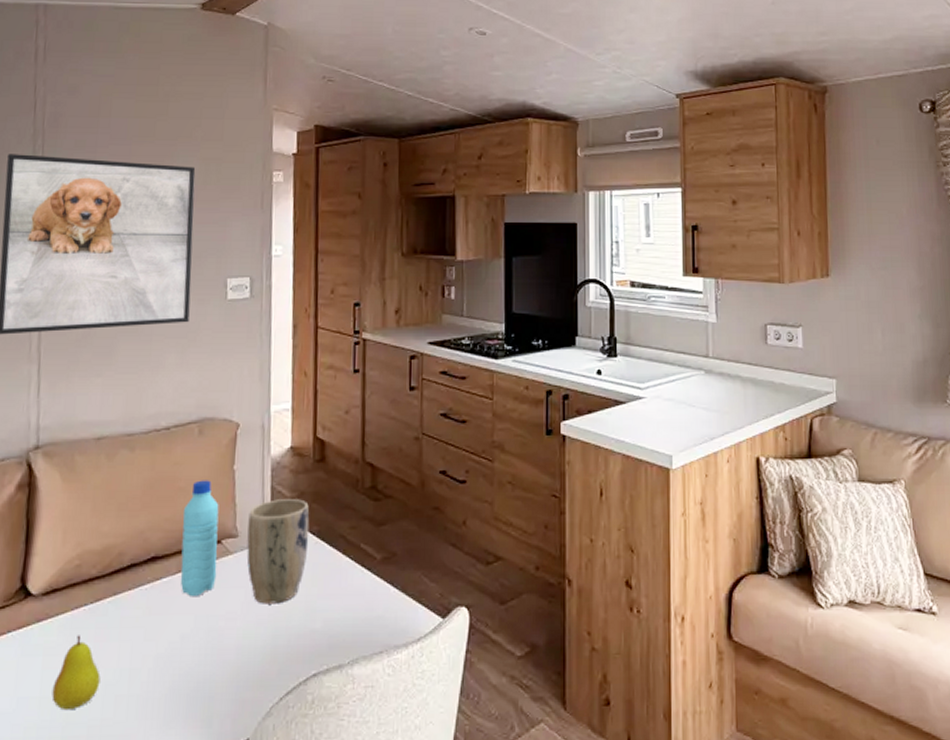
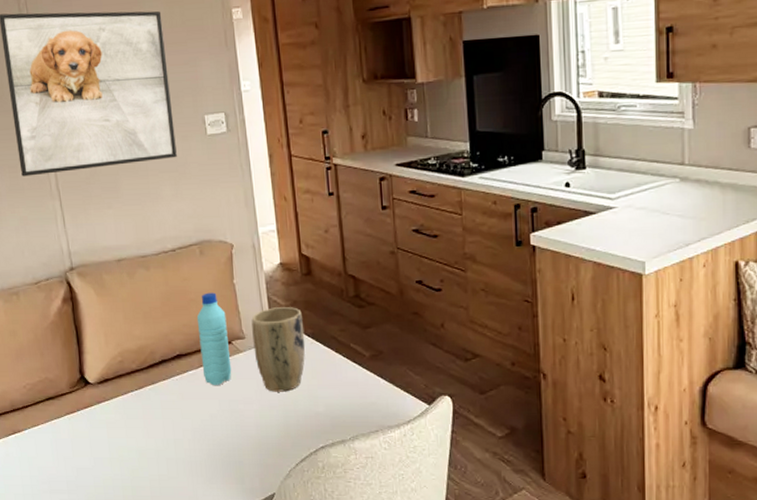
fruit: present [52,635,101,711] -> none [118,413,153,468]

